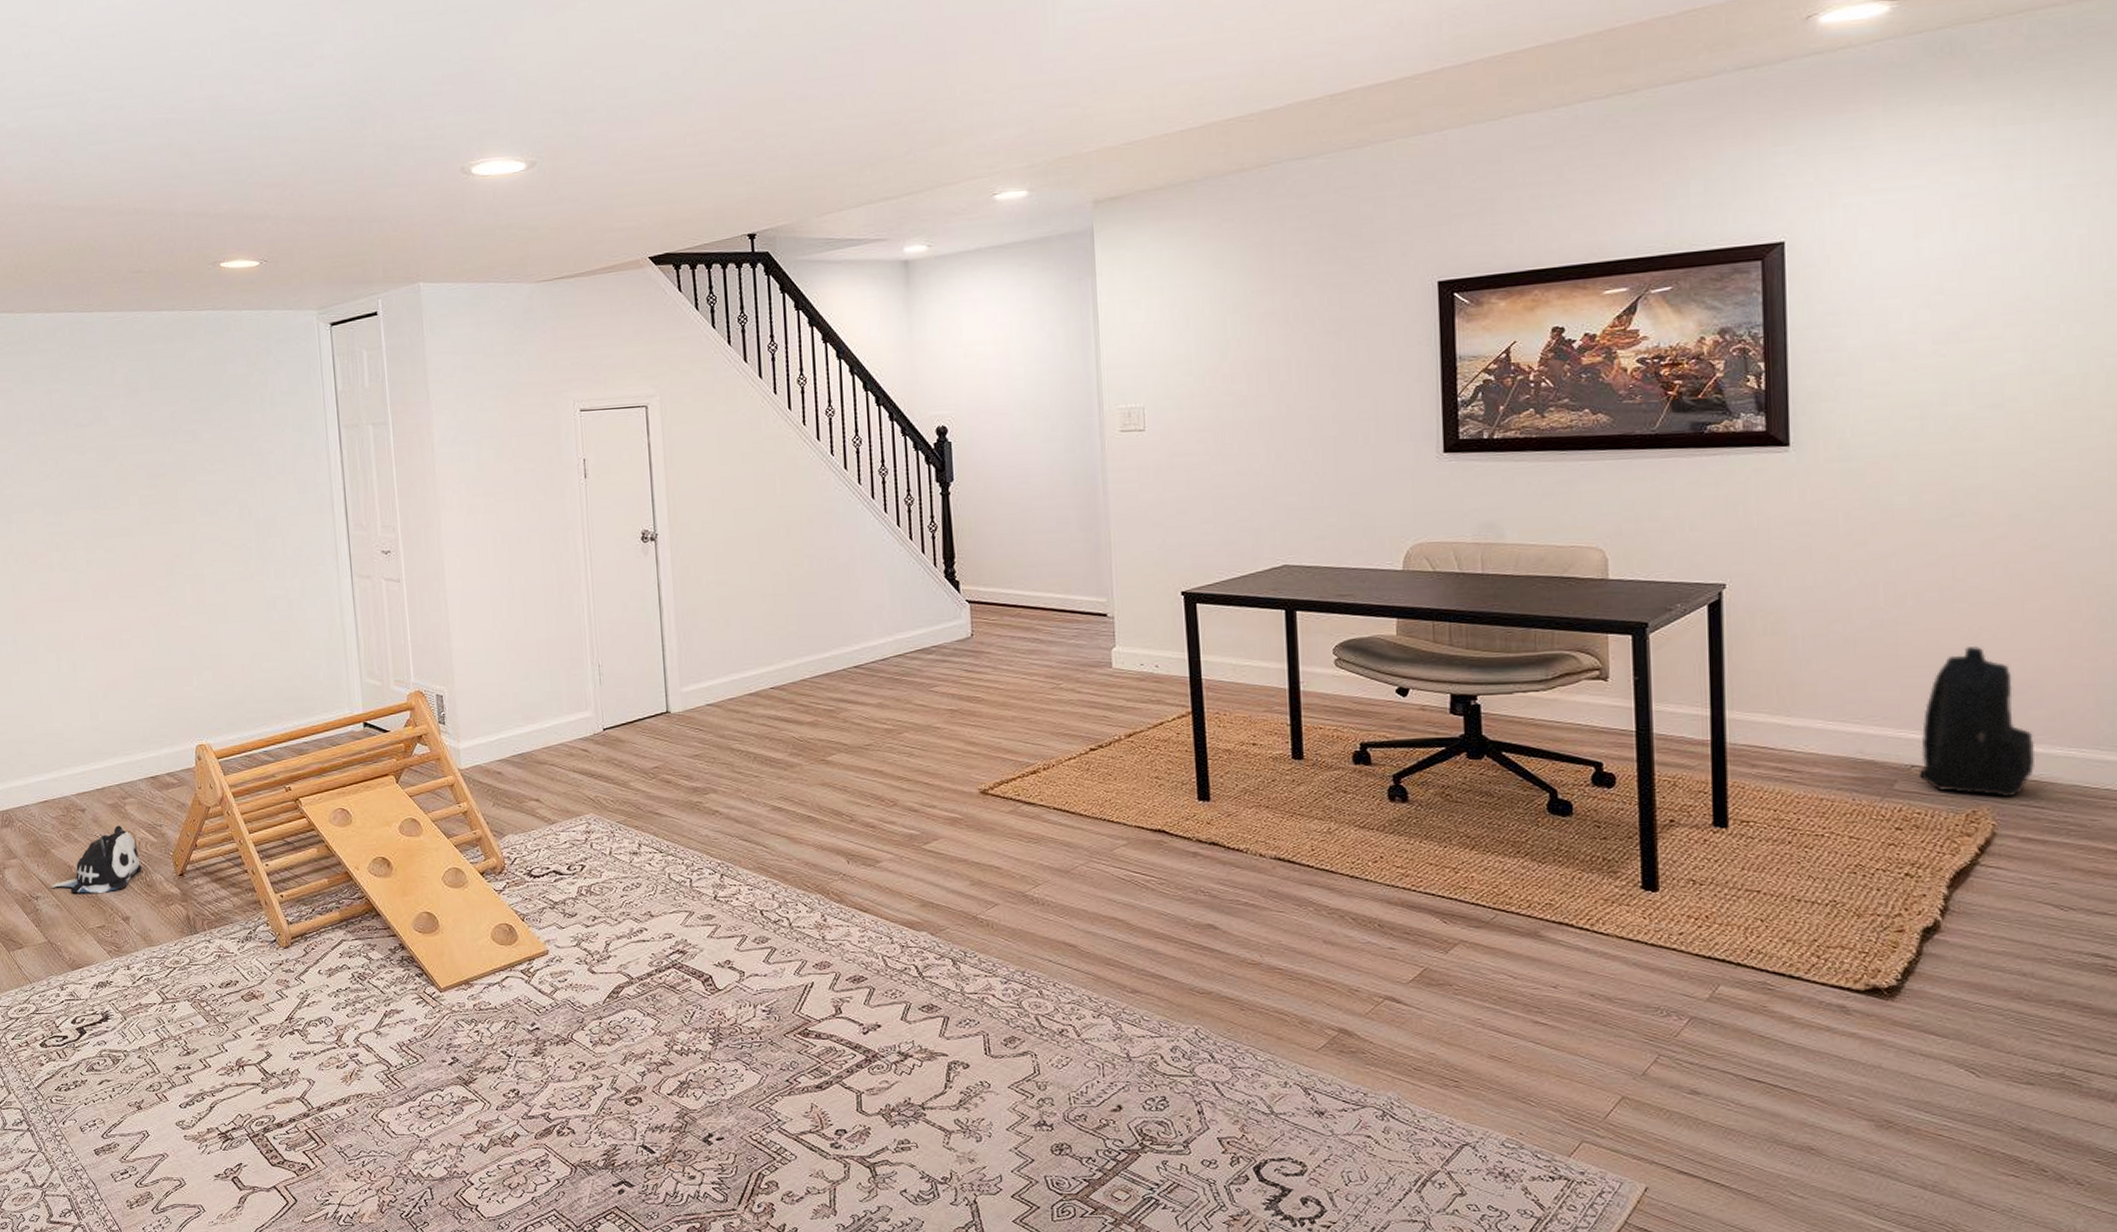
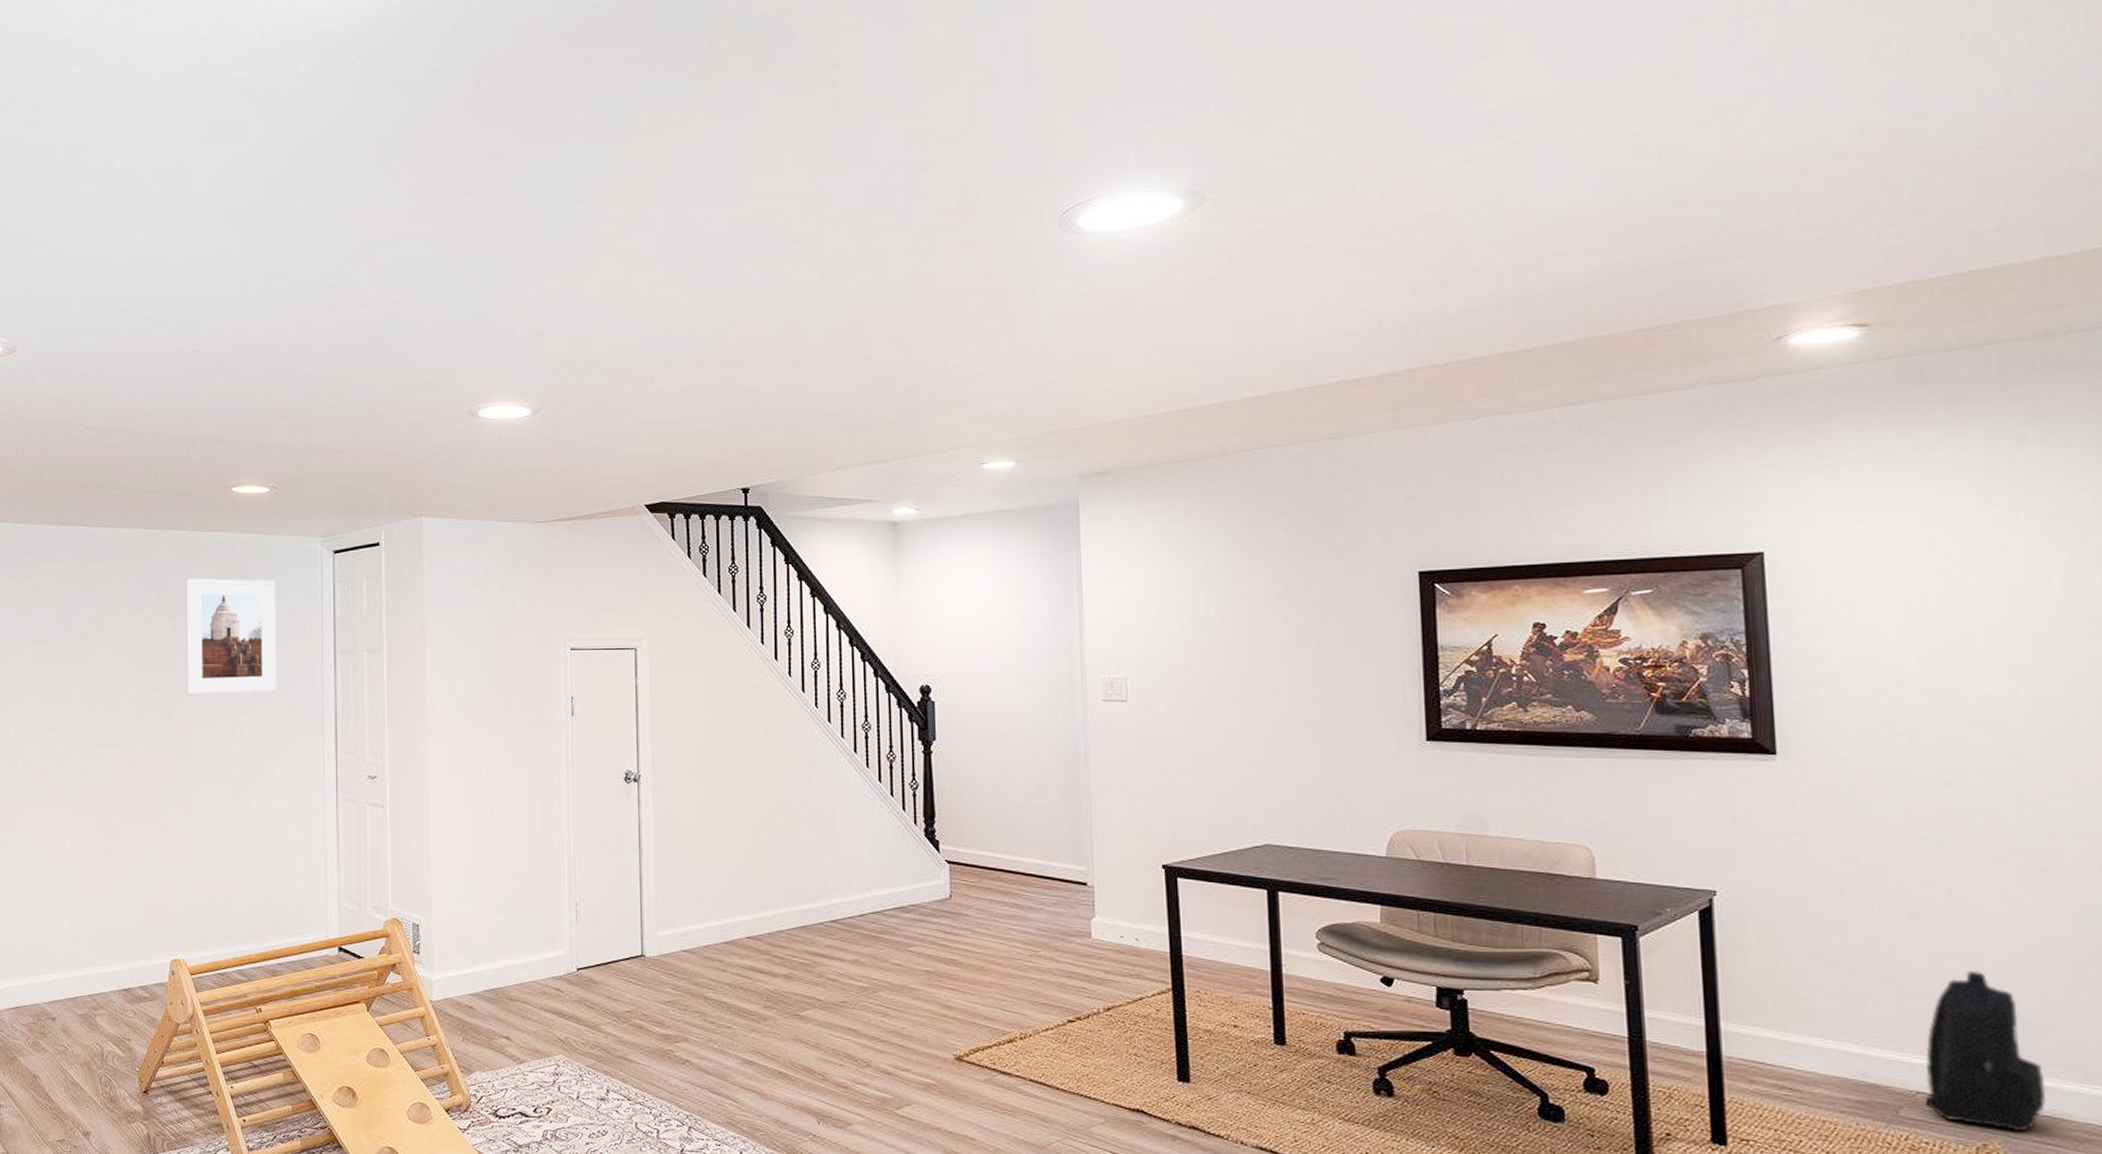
plush toy: present [51,825,142,894] -> none [14,1037,107,1107]
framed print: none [179,356,283,480] -> present [185,578,277,695]

